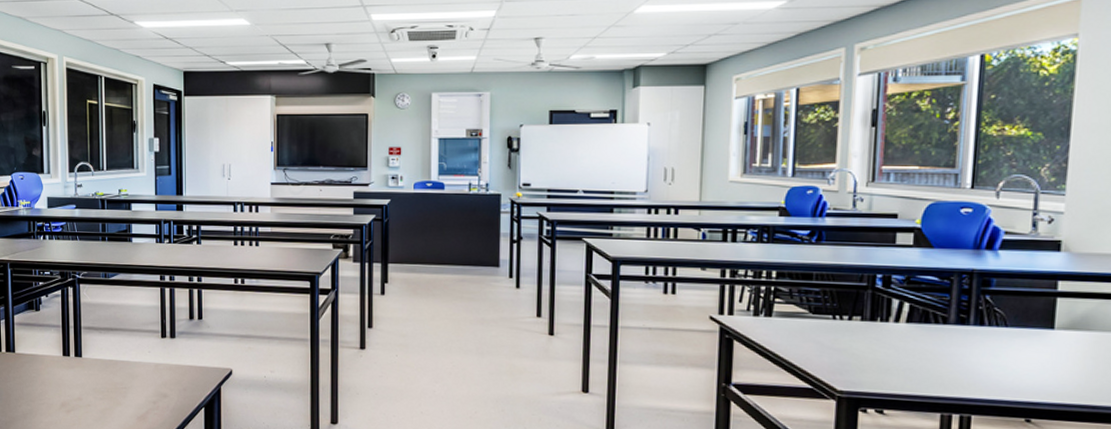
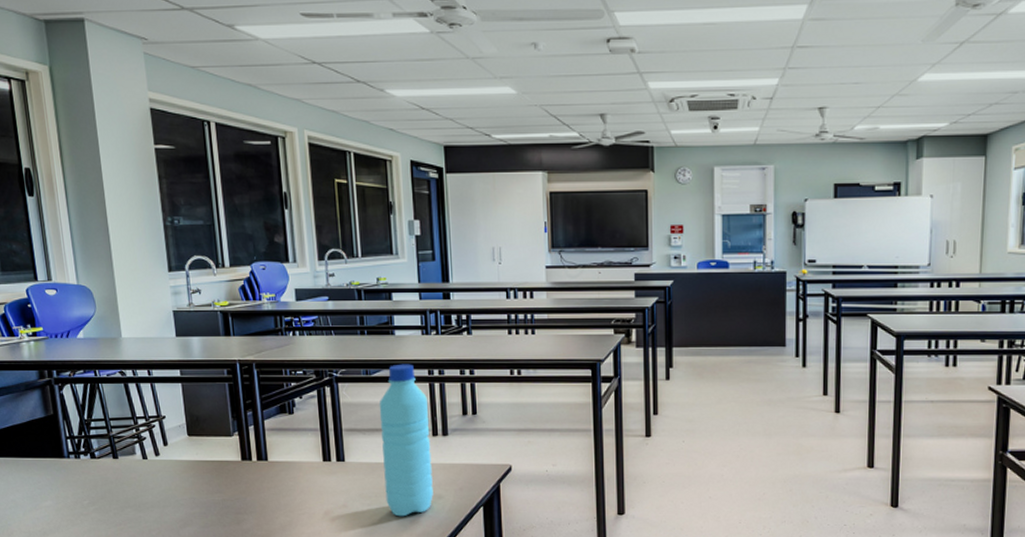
water bottle: none [115,269,159,413] -> present [379,364,433,517]

